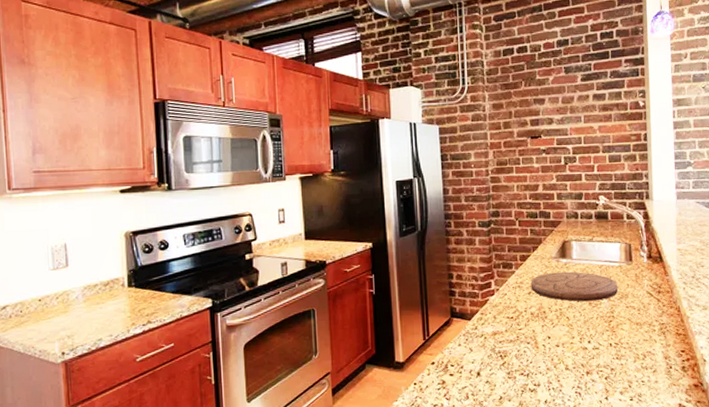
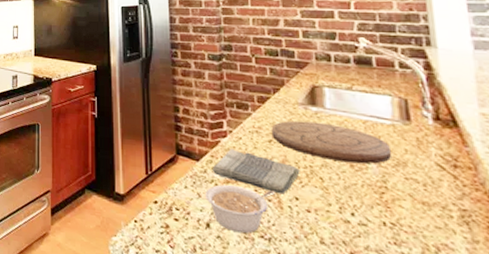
legume: none [476,334,533,375] -> present [205,184,275,234]
dish towel: none [481,305,552,336] -> present [211,149,300,195]

